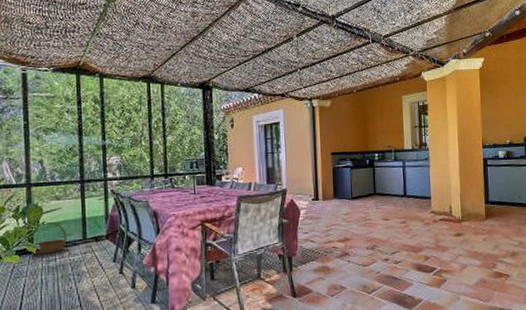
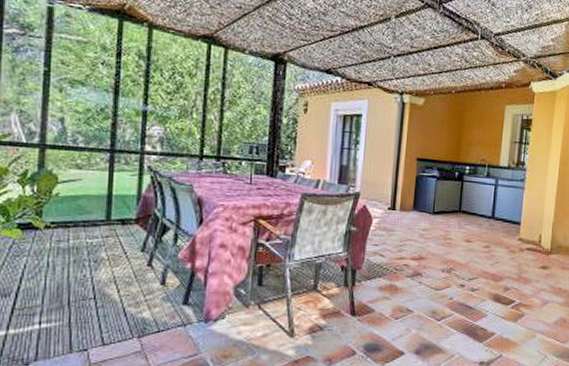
basket: present [34,222,67,255] -> none [42,195,86,233]

